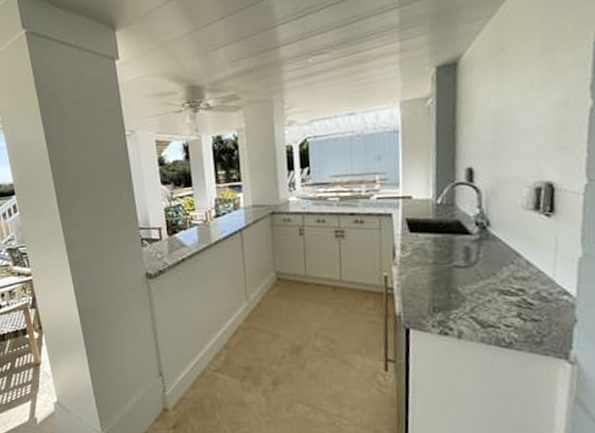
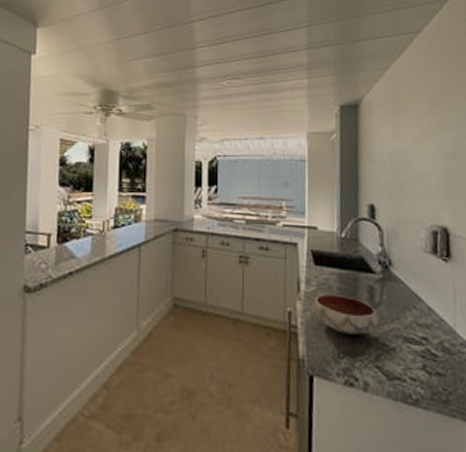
bowl: none [409,257,475,292] -> present [313,293,379,335]

